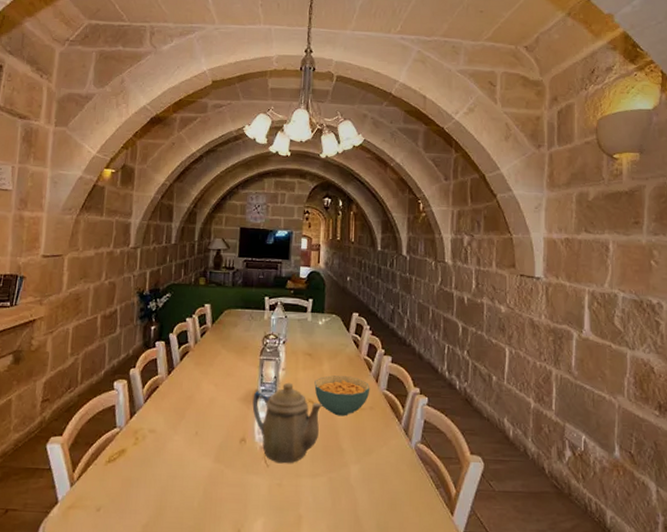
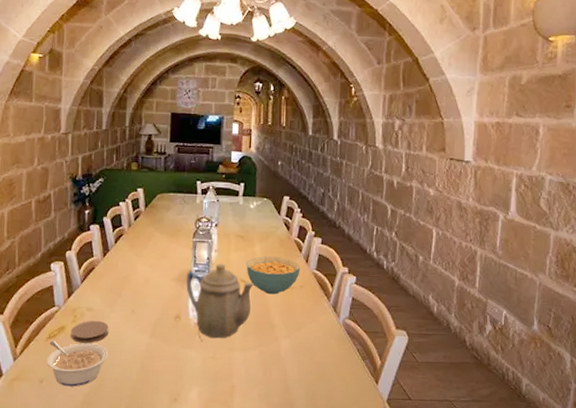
legume: none [105,465,170,516] -> present [46,341,109,387]
coaster: none [131,443,171,468] -> present [70,321,109,343]

